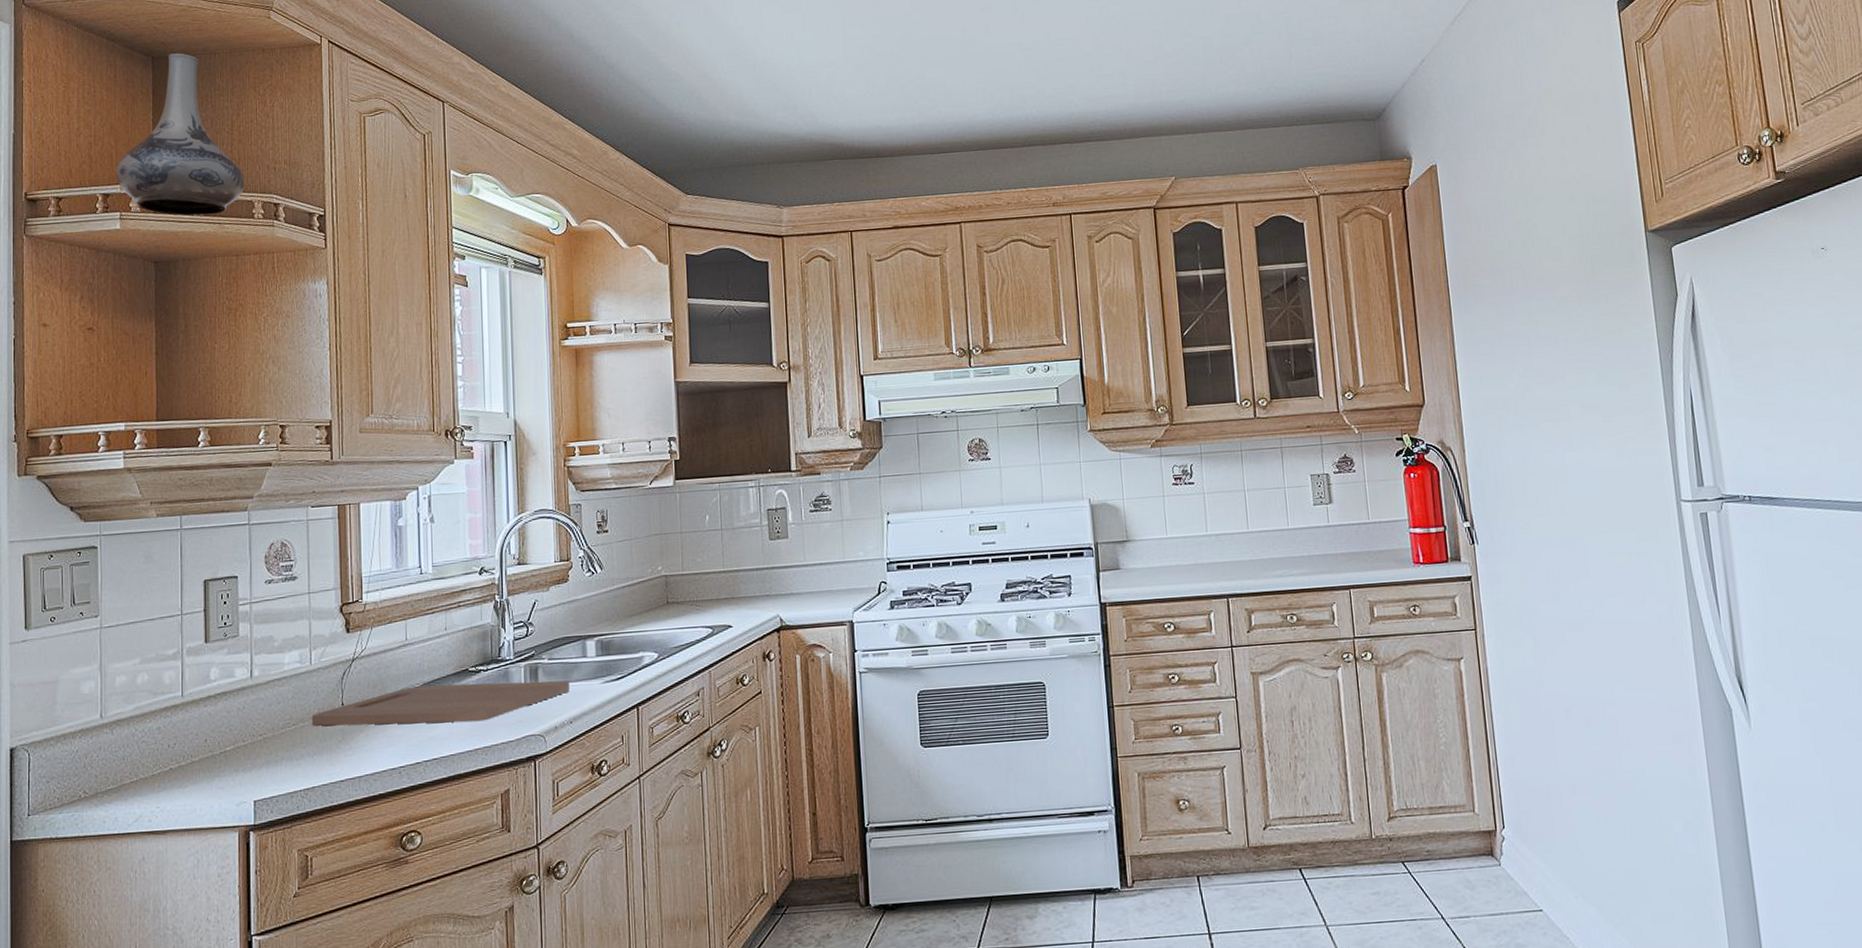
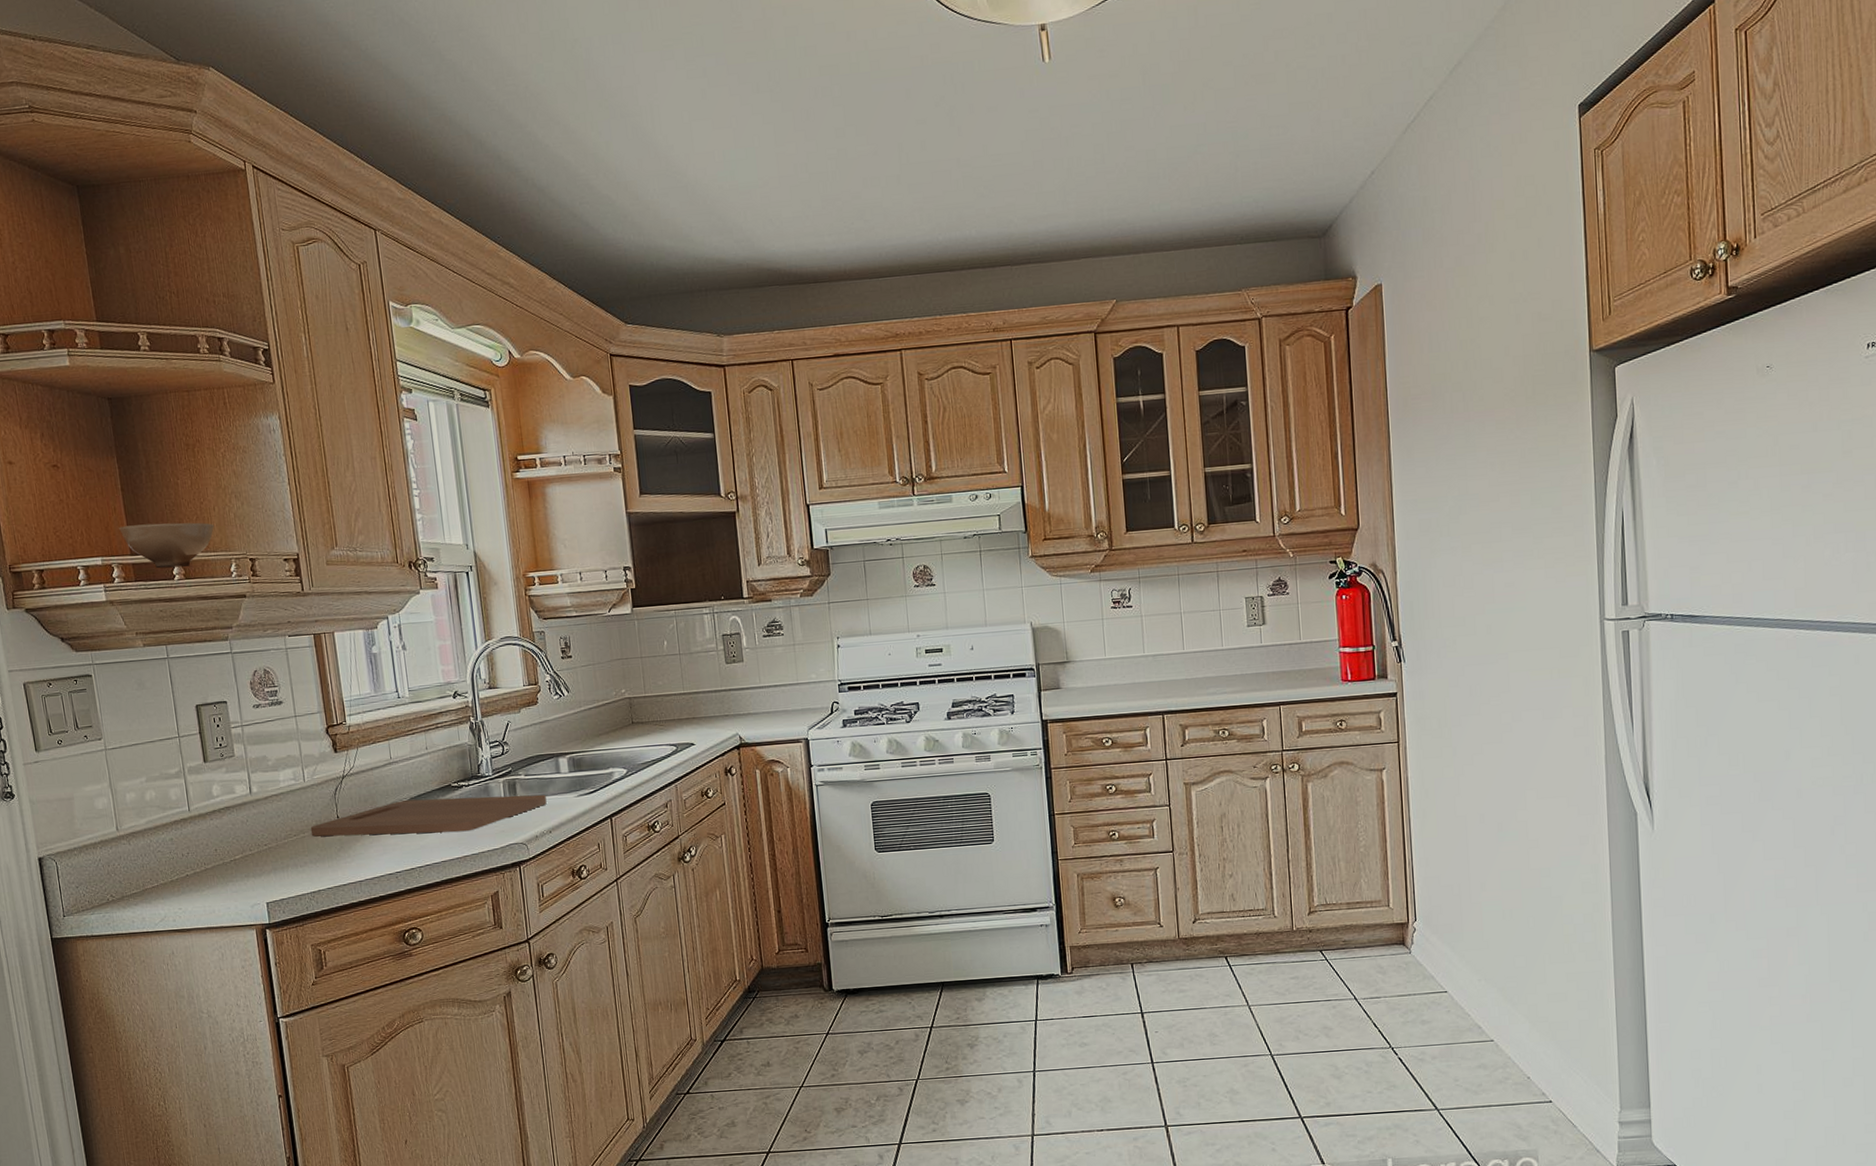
decorative vase: present [116,53,246,216] -> none [57,181,188,352]
bowl: none [146,387,248,435] -> present [118,522,215,569]

